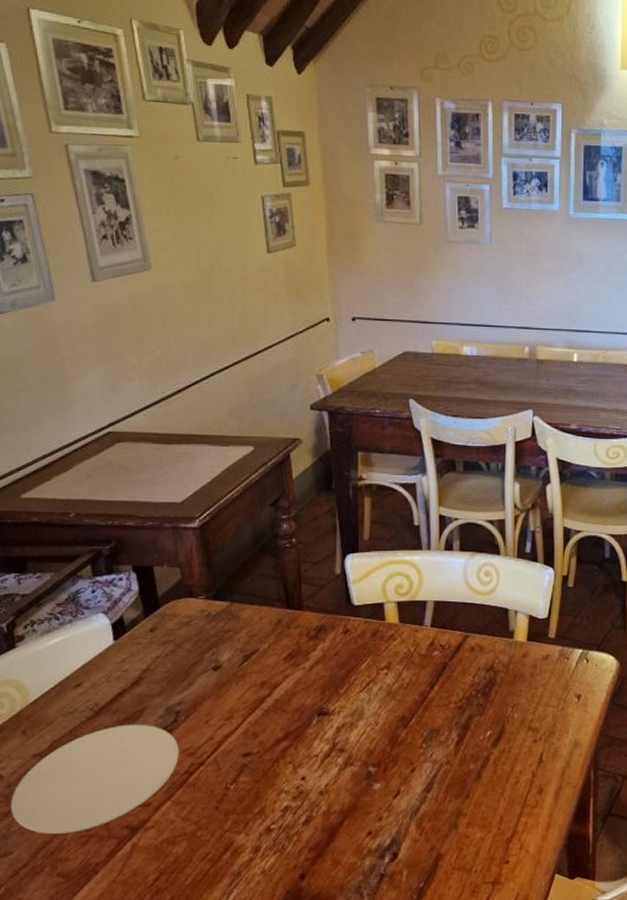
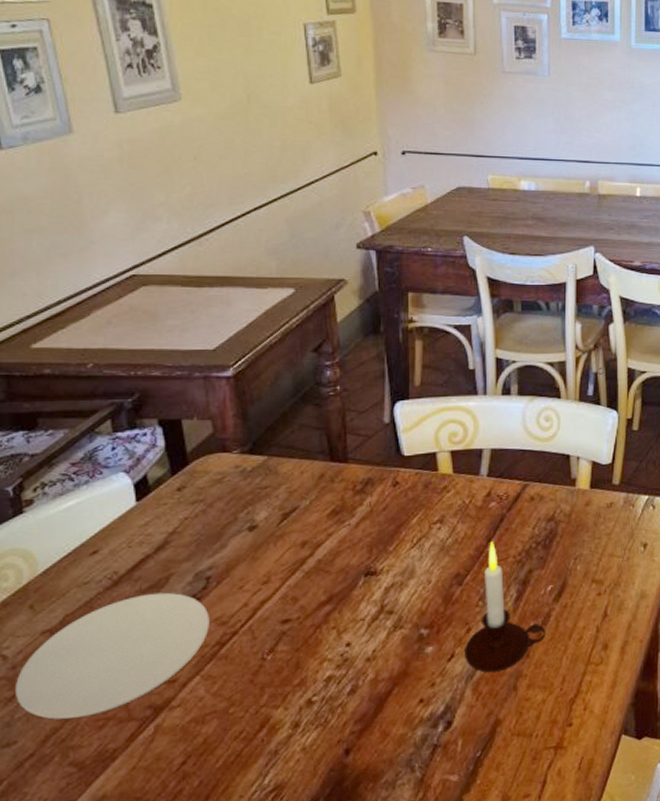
candle: none [409,688,485,811] -> present [465,541,546,673]

